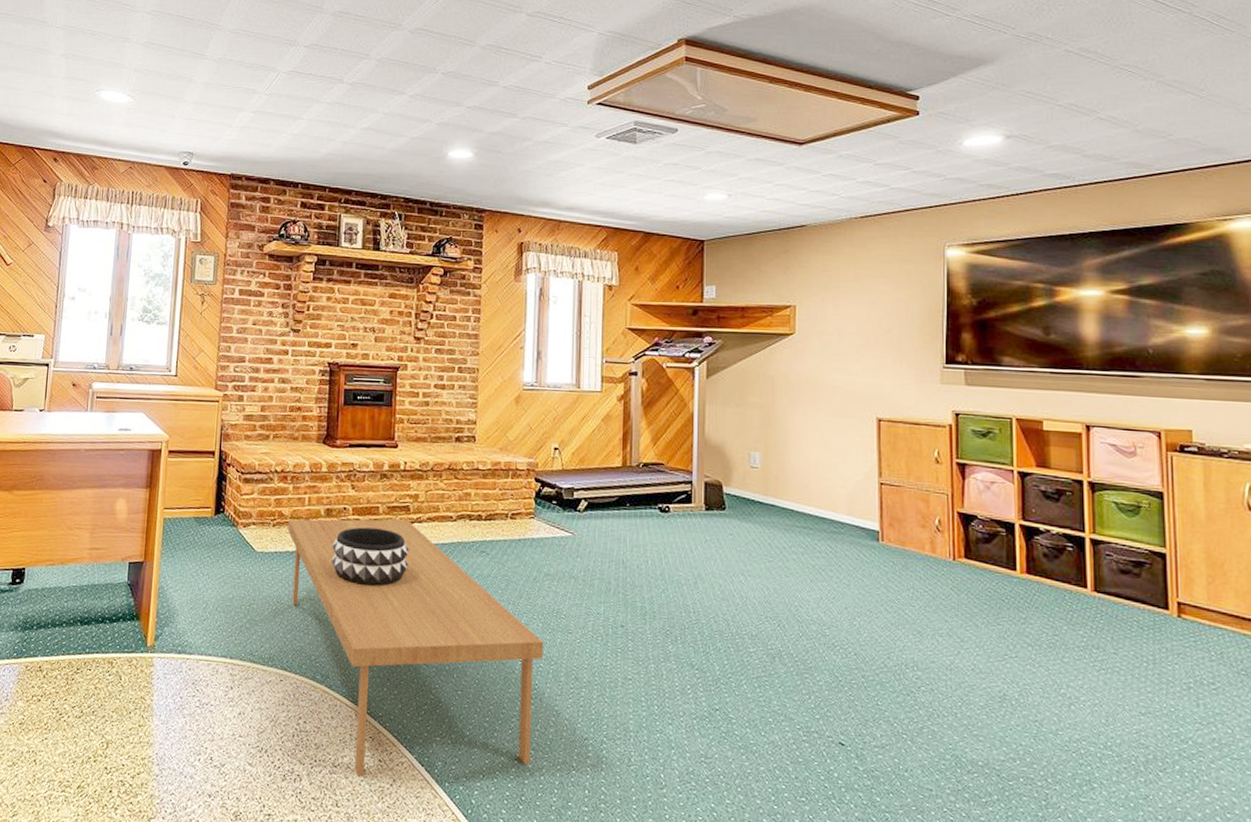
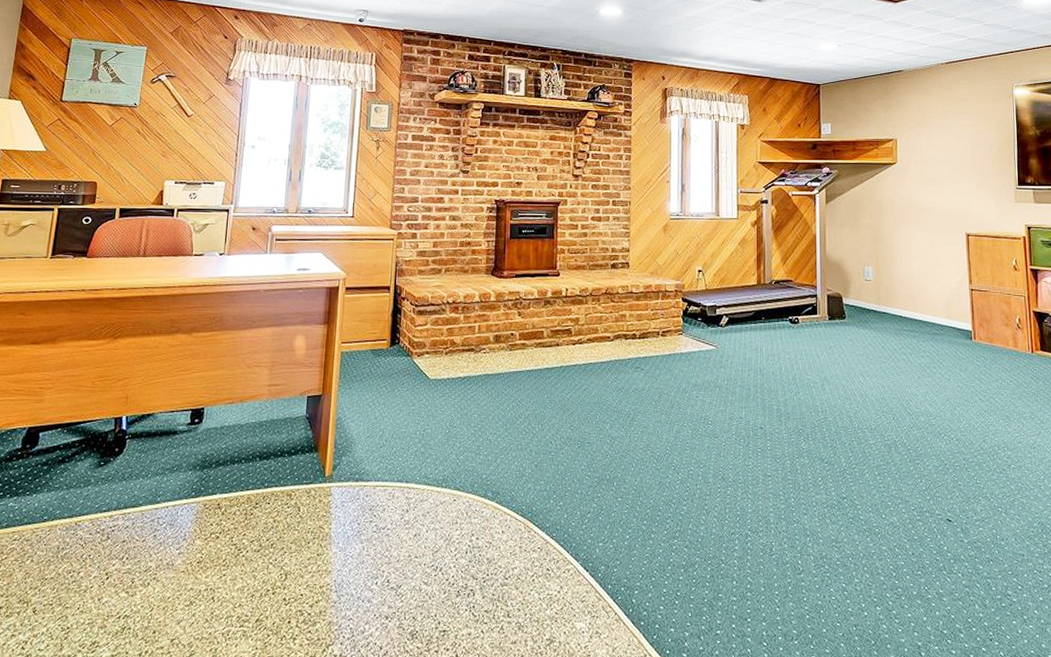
coffee table: present [287,519,544,777] -> none [459,342,694,587]
decorative bowl: present [331,527,409,586] -> none [500,351,571,405]

